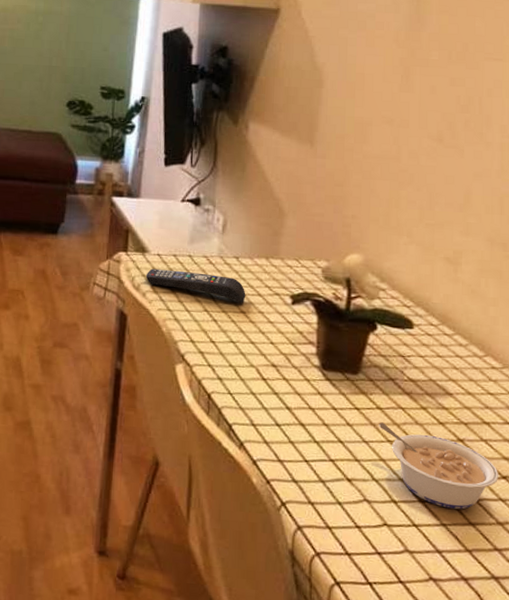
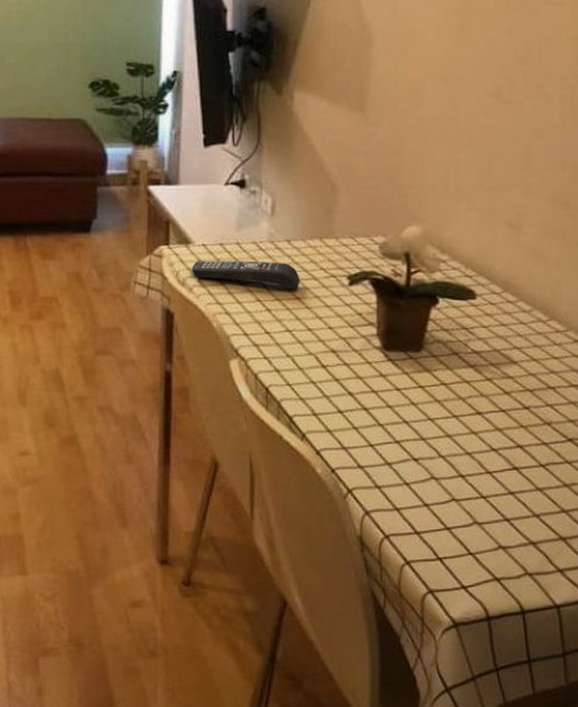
legume: present [378,422,499,510] -> none [443,398,565,477]

